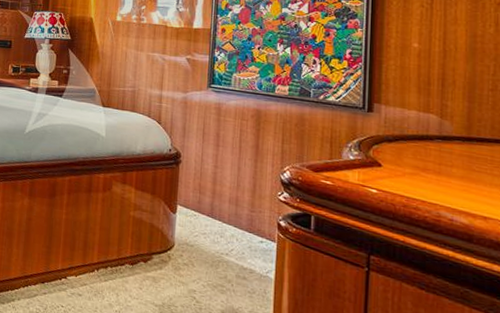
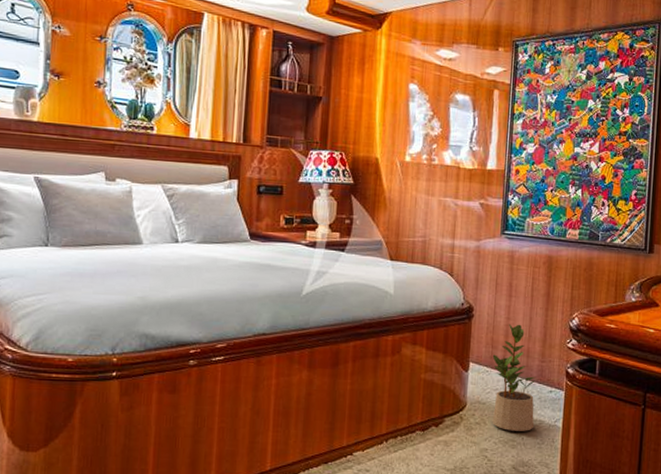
potted plant: none [200,171,246,279] -> present [492,323,537,431]

